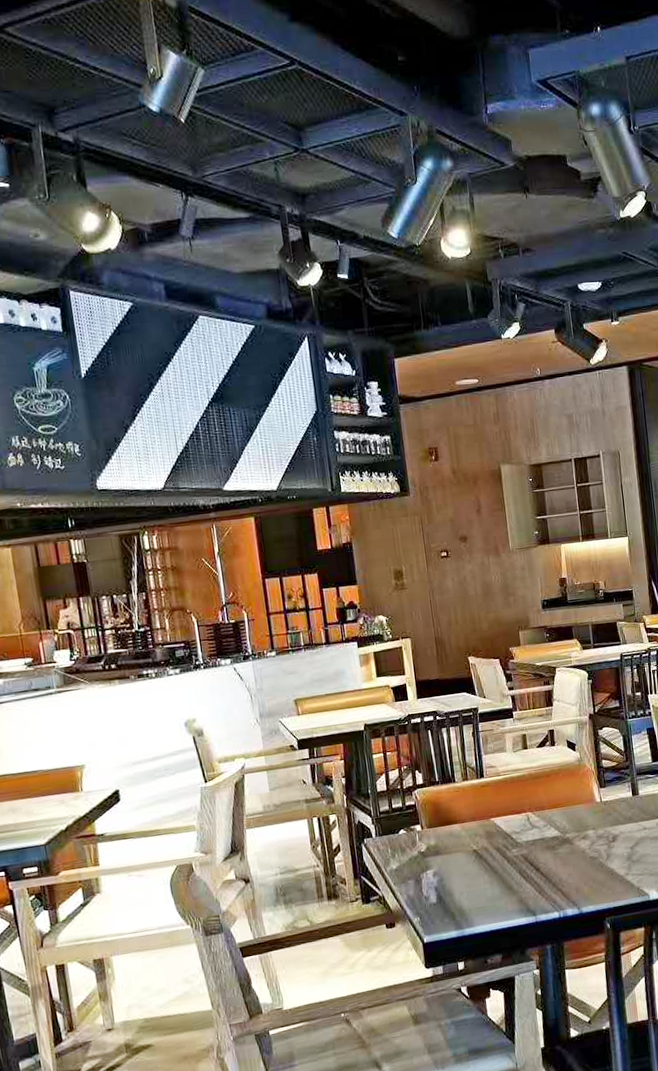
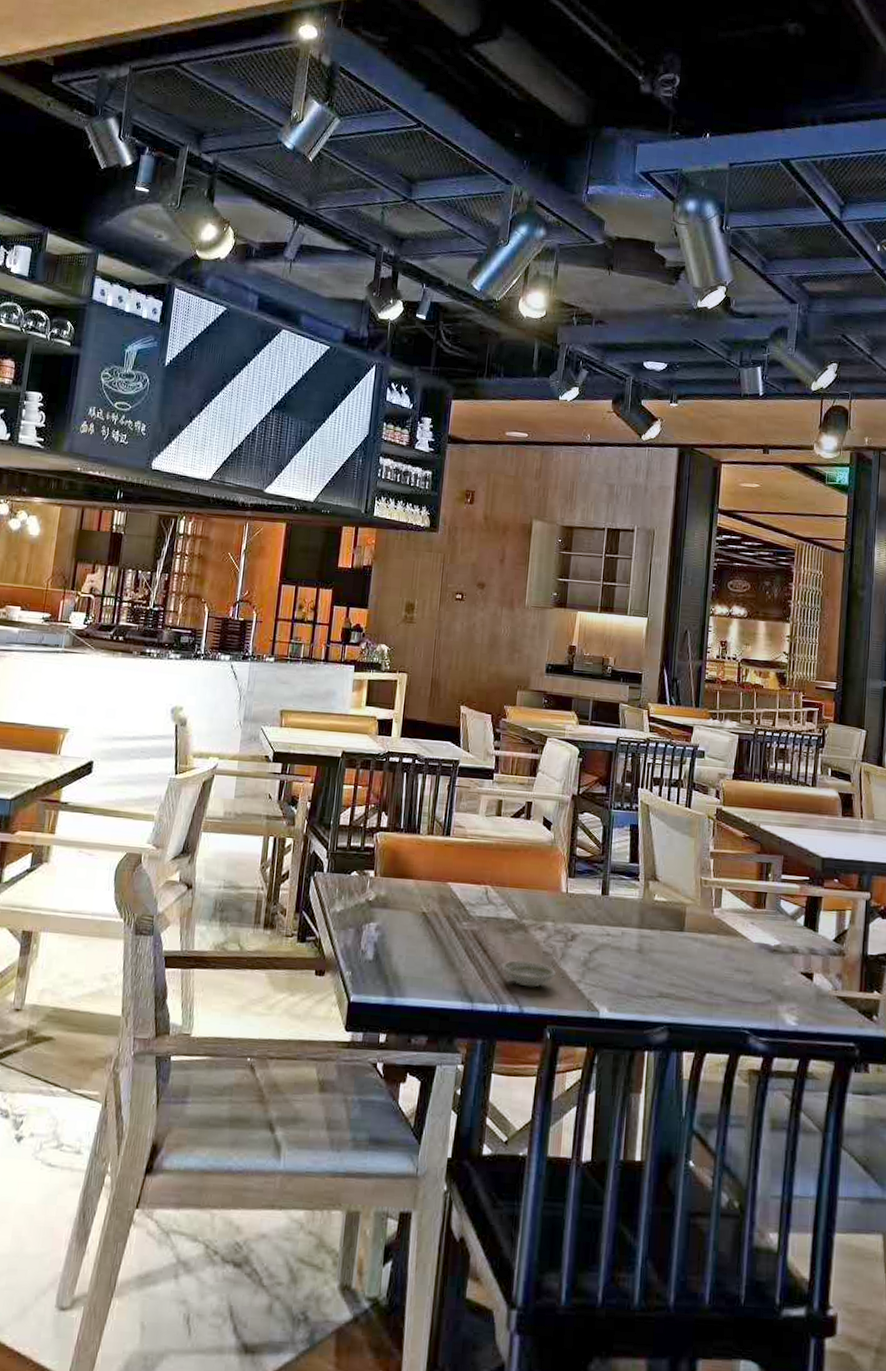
saucer: none [555,867,606,891] -> present [501,960,557,987]

